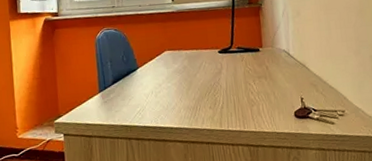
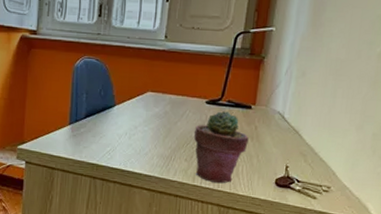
potted succulent: none [213,57,263,125] -> present [194,111,249,183]

